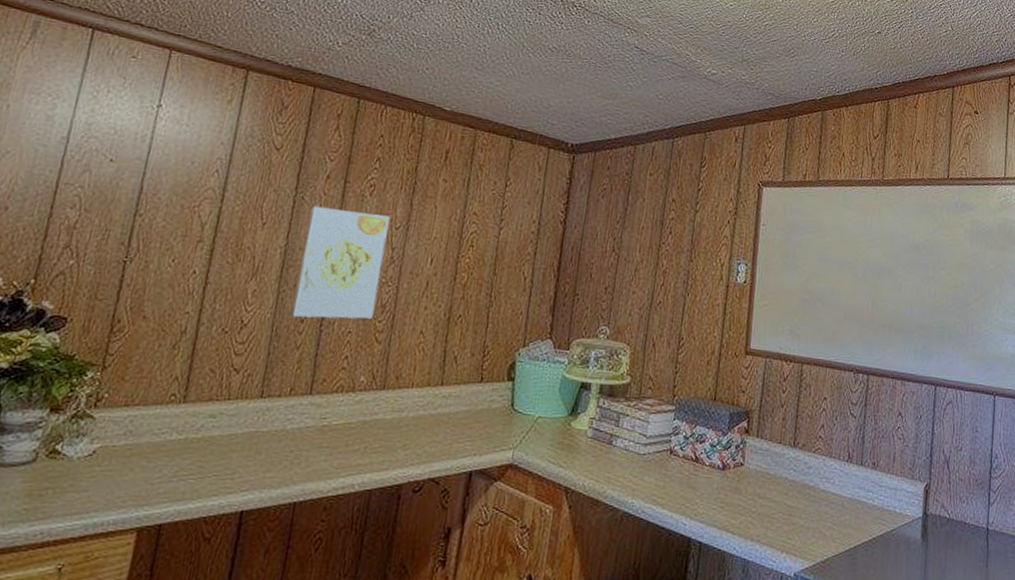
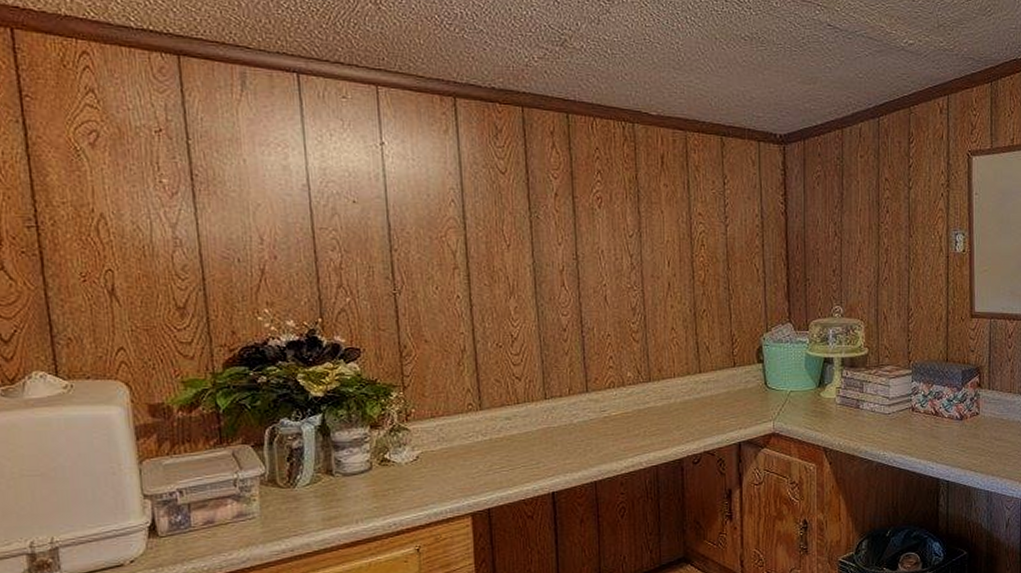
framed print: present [290,205,390,319] -> none [547,223,626,327]

